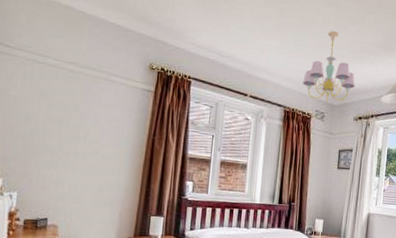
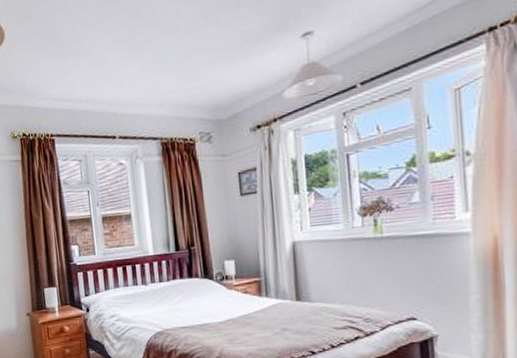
chandelier: present [303,30,356,102] -> none [176,29,245,120]

